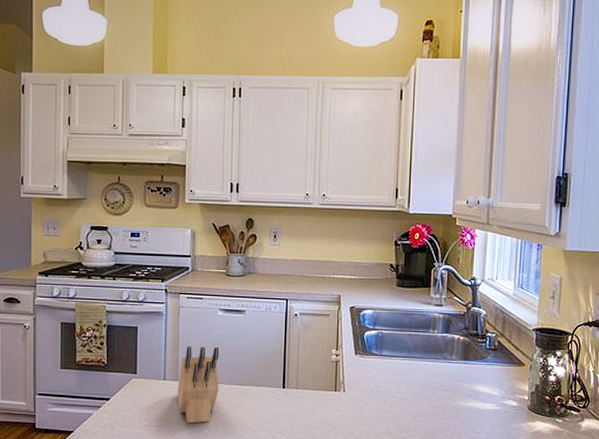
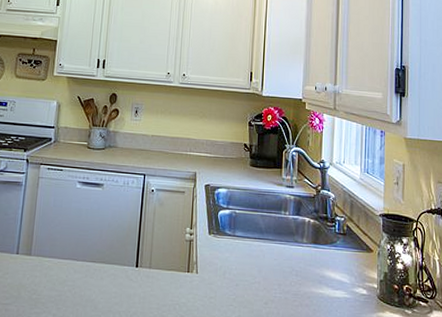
knife block: present [178,346,219,424] -> none [29,219,75,303]

